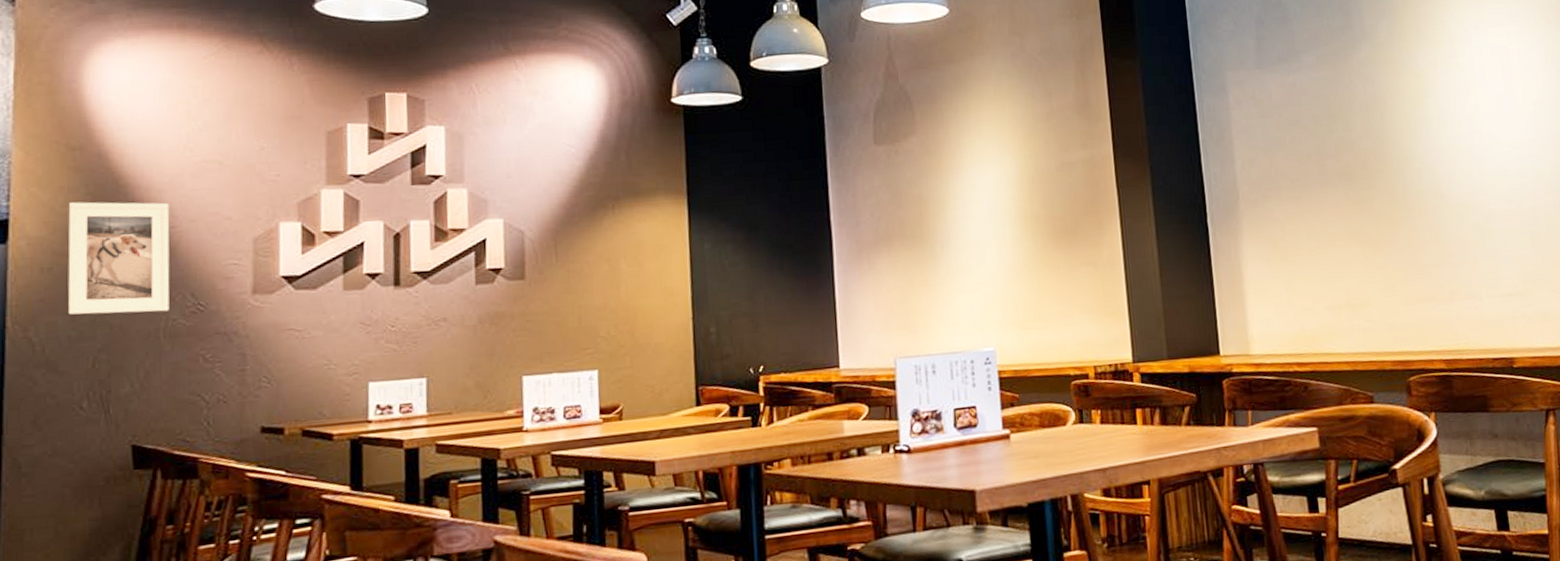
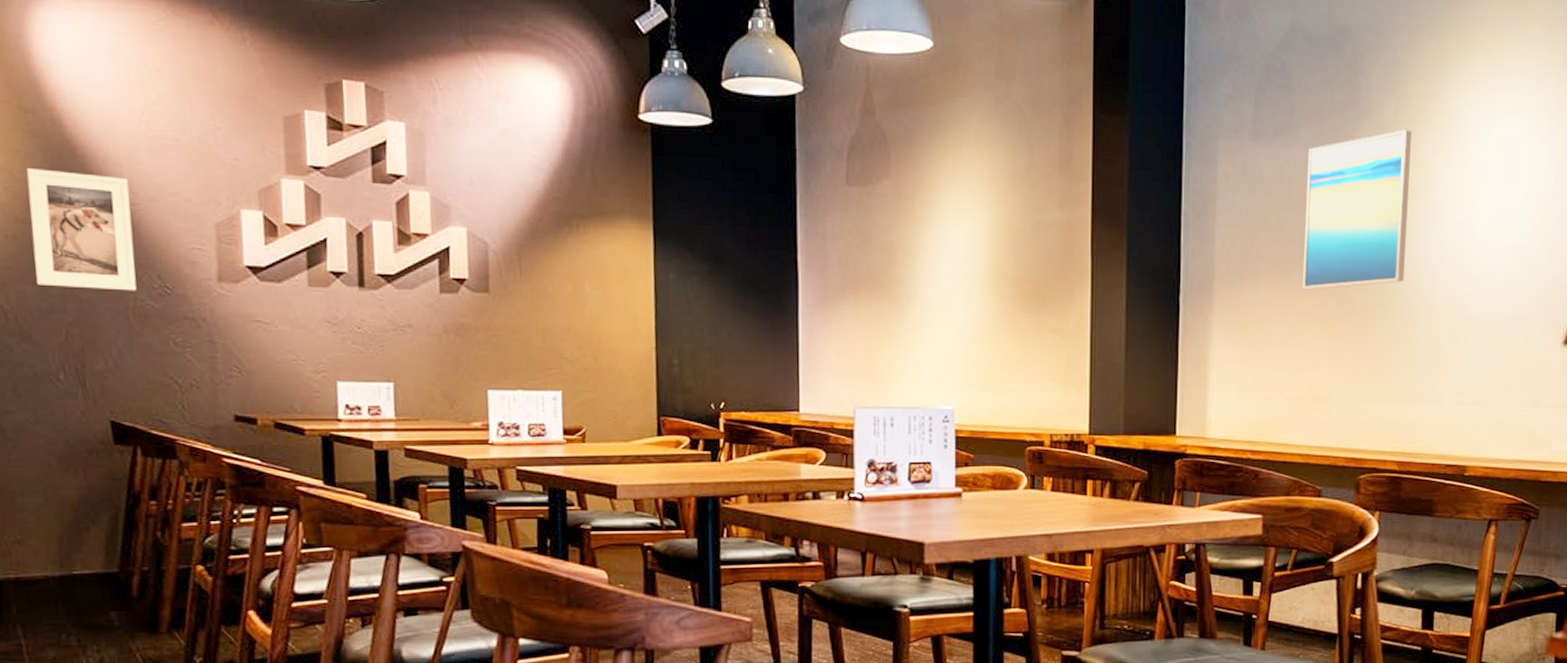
wall art: none [1312,46,1422,202] -> present [1303,130,1412,290]

